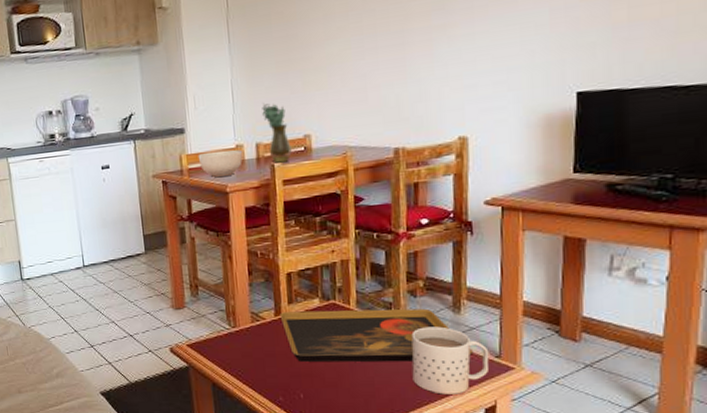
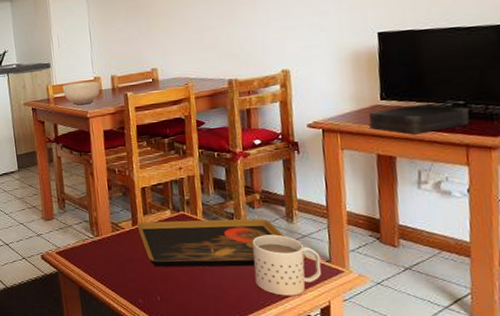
vase: present [262,103,292,163] -> none [115,42,142,93]
game console: none [557,177,677,214] -> present [368,103,470,135]

